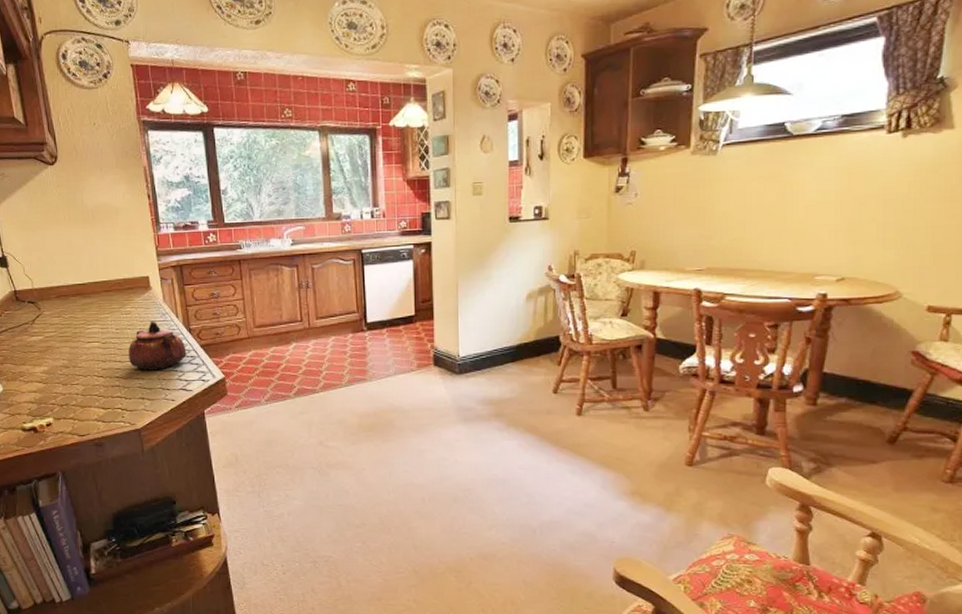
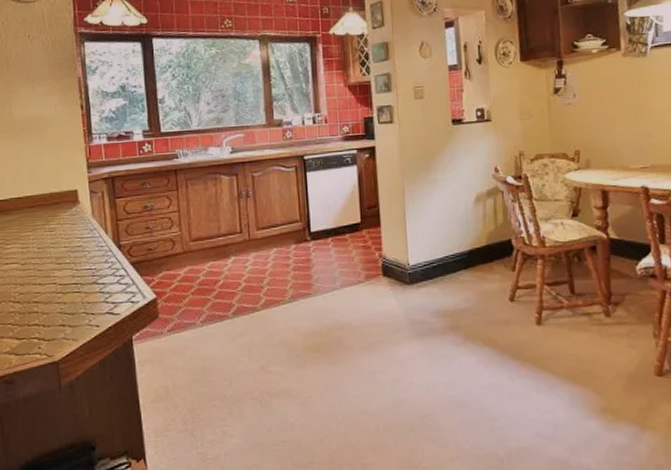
teapot: present [128,320,187,371] -> none [50,237,115,294]

